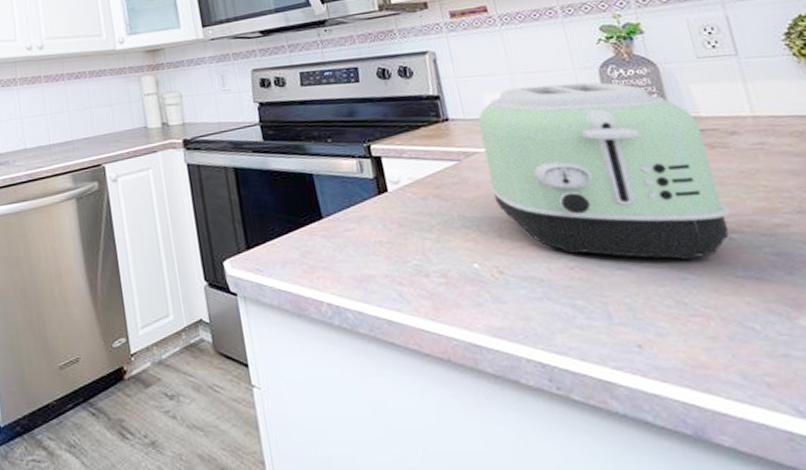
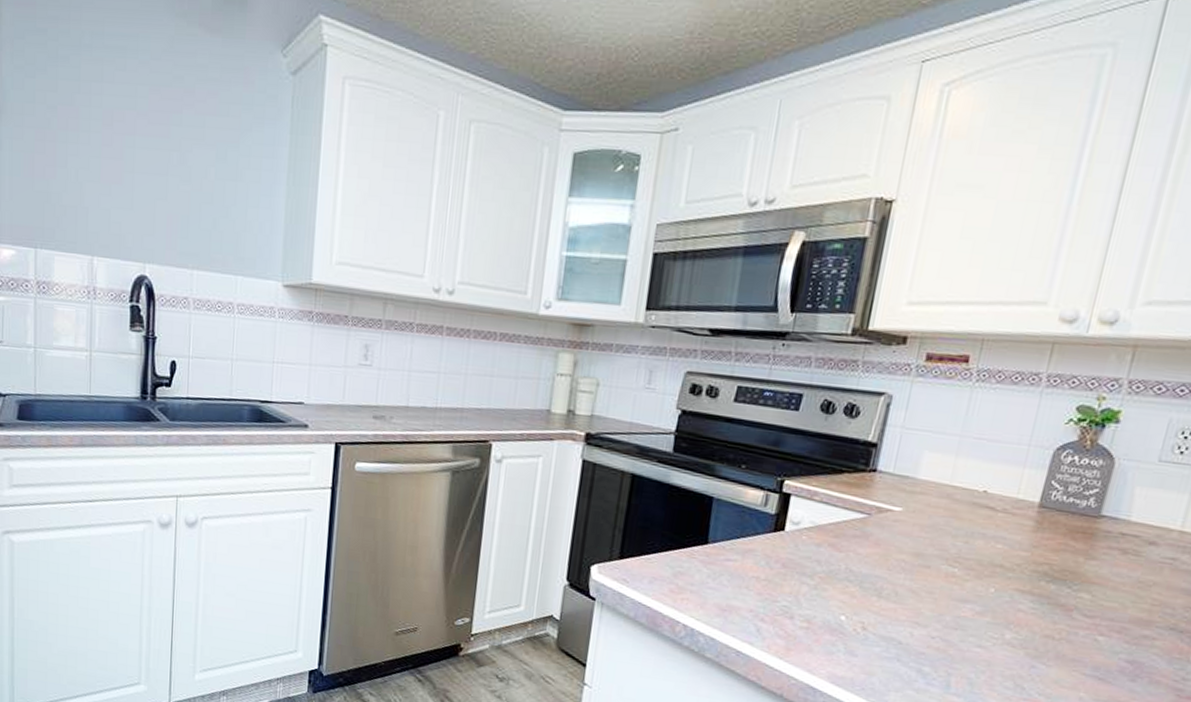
toaster: present [478,82,730,261] -> none [887,451,1124,653]

